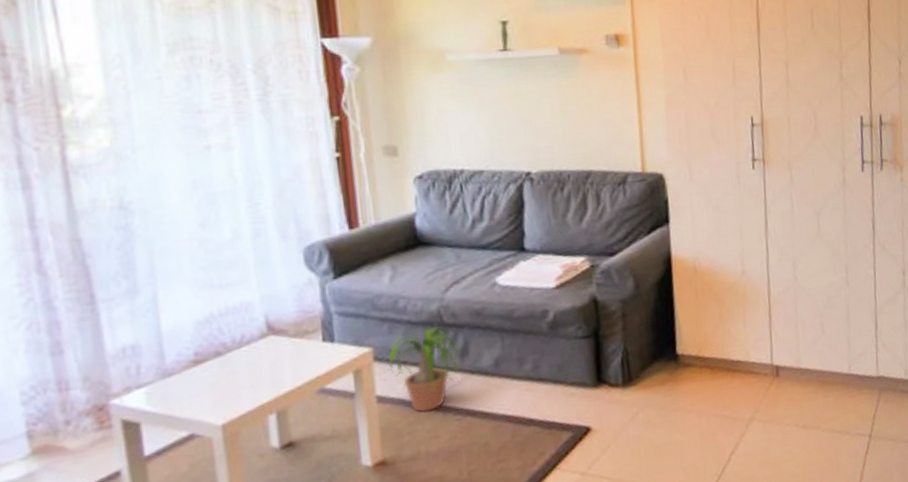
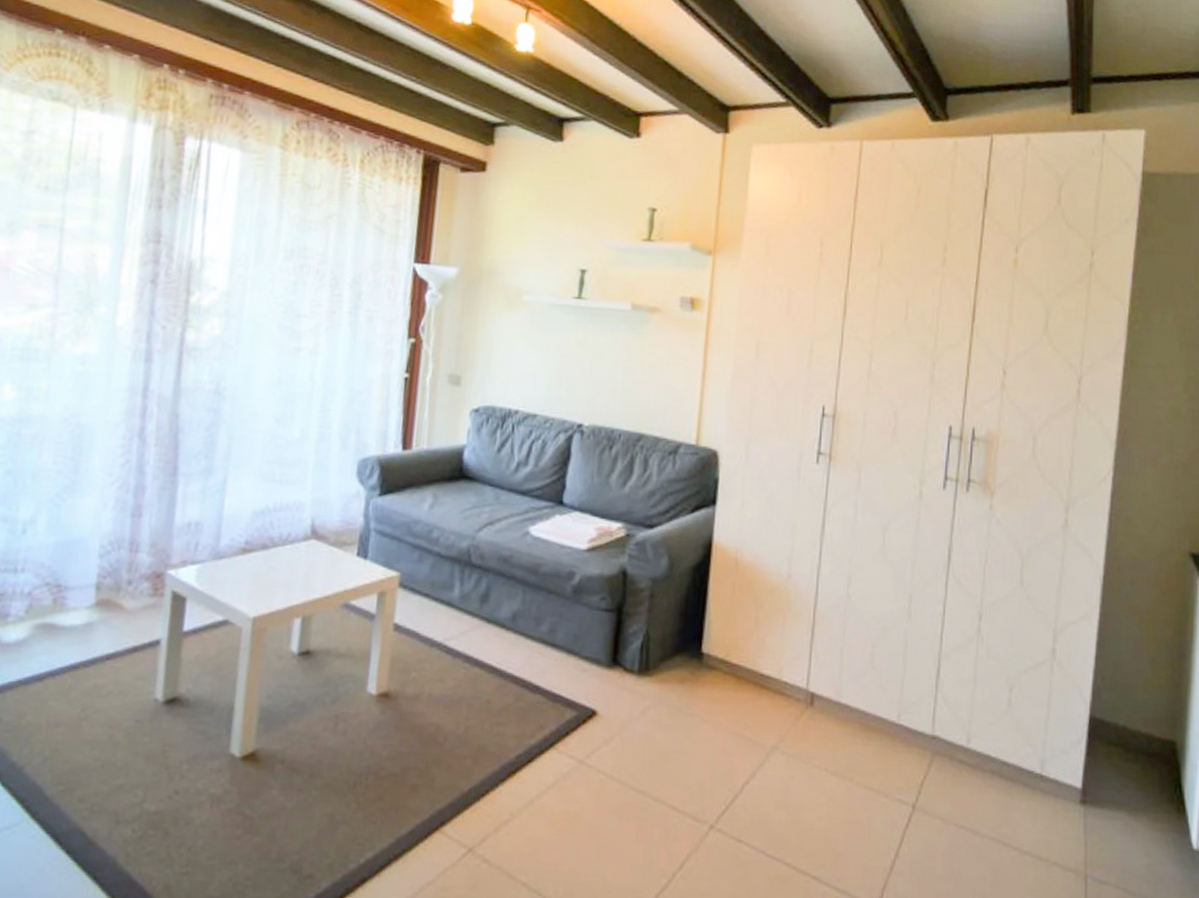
potted plant: present [379,326,461,413] -> none [401,565,480,653]

